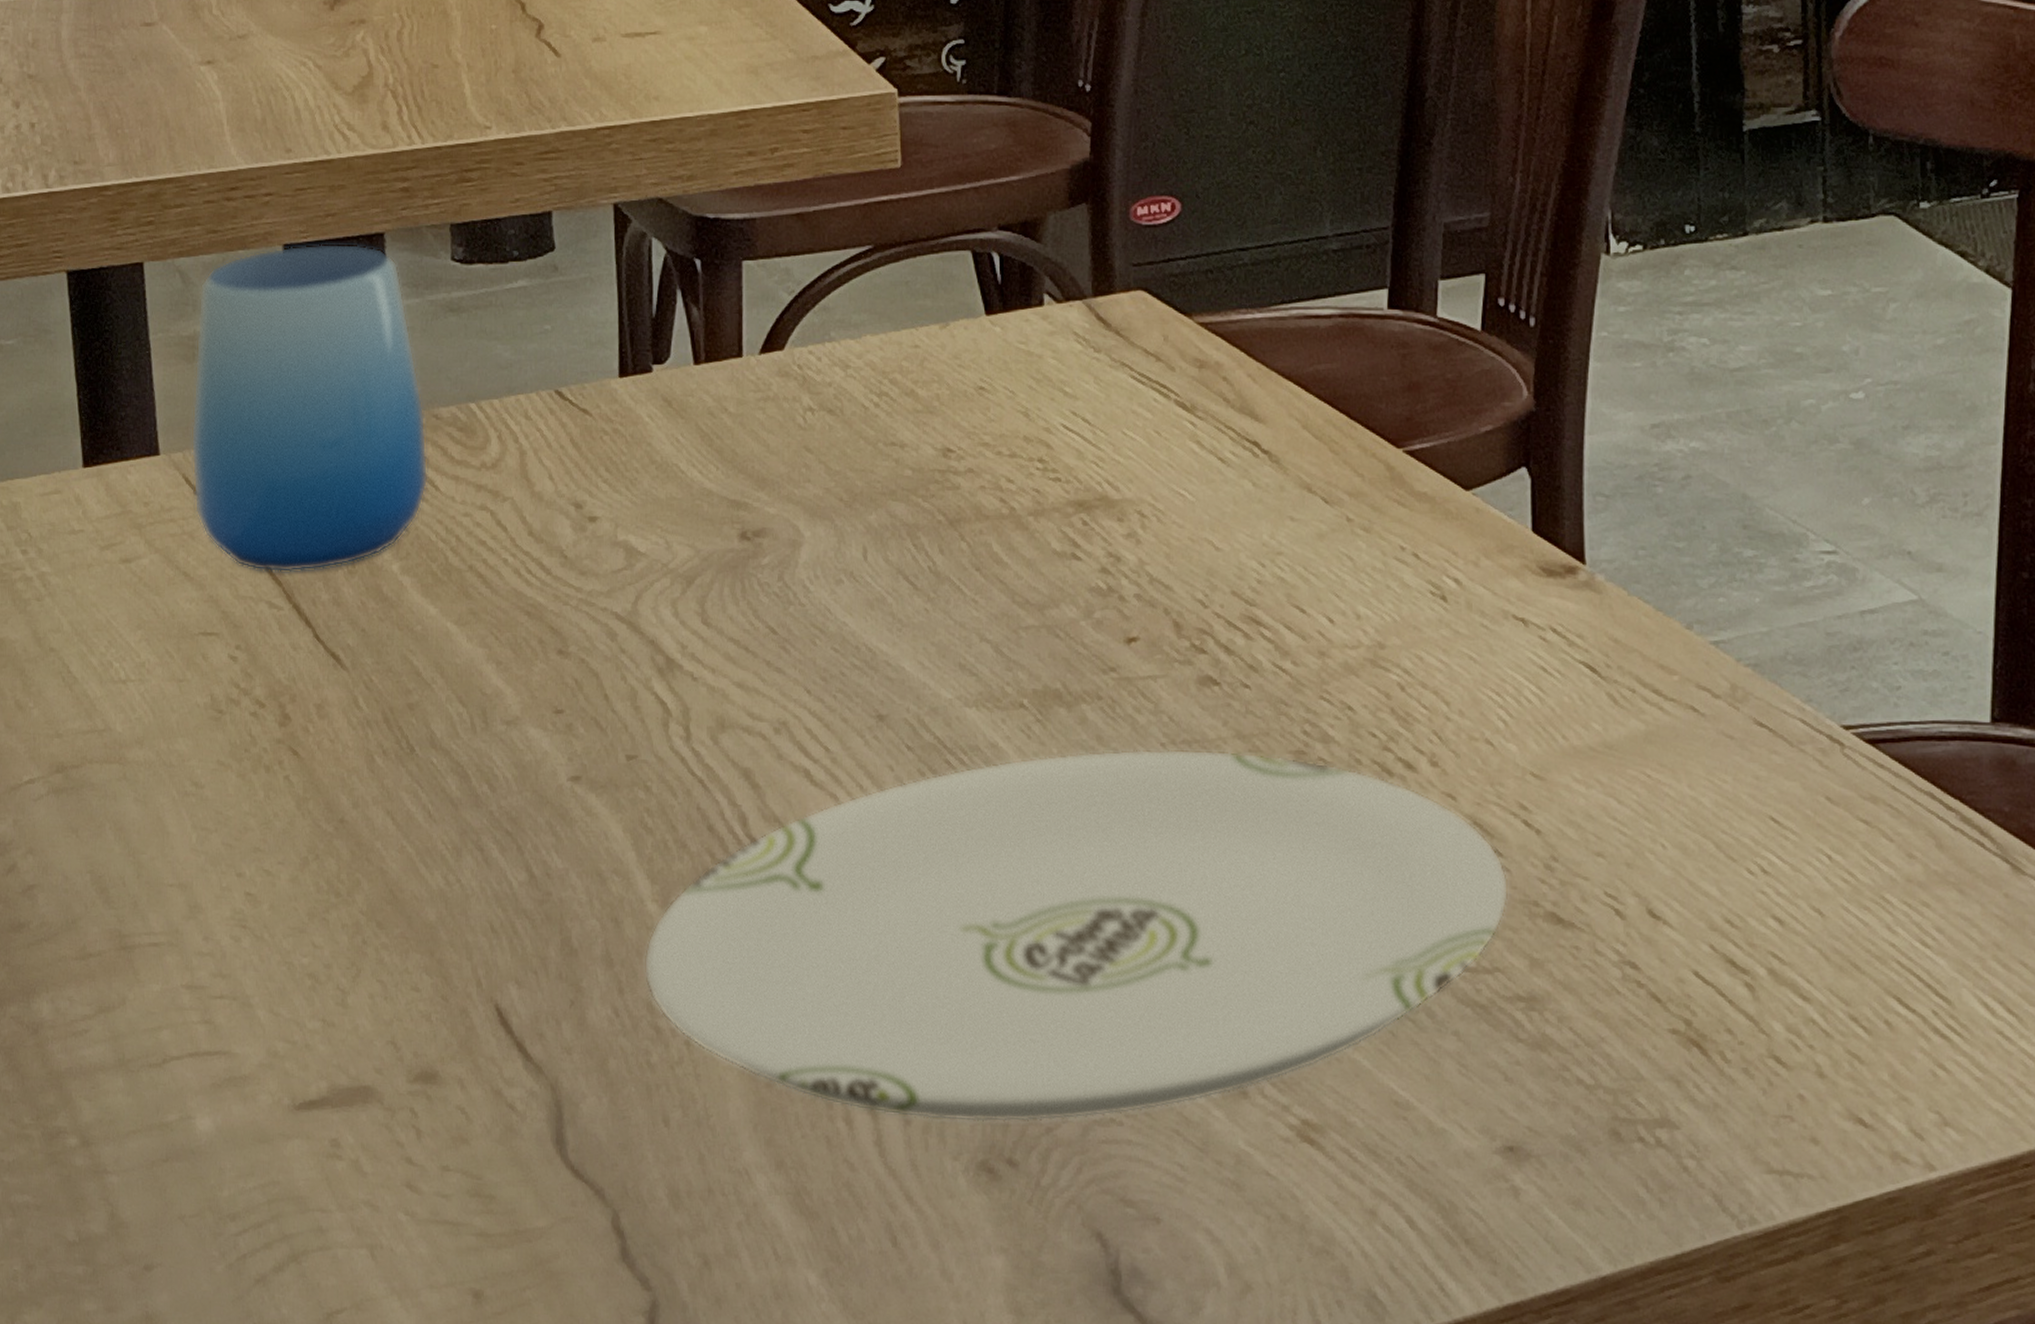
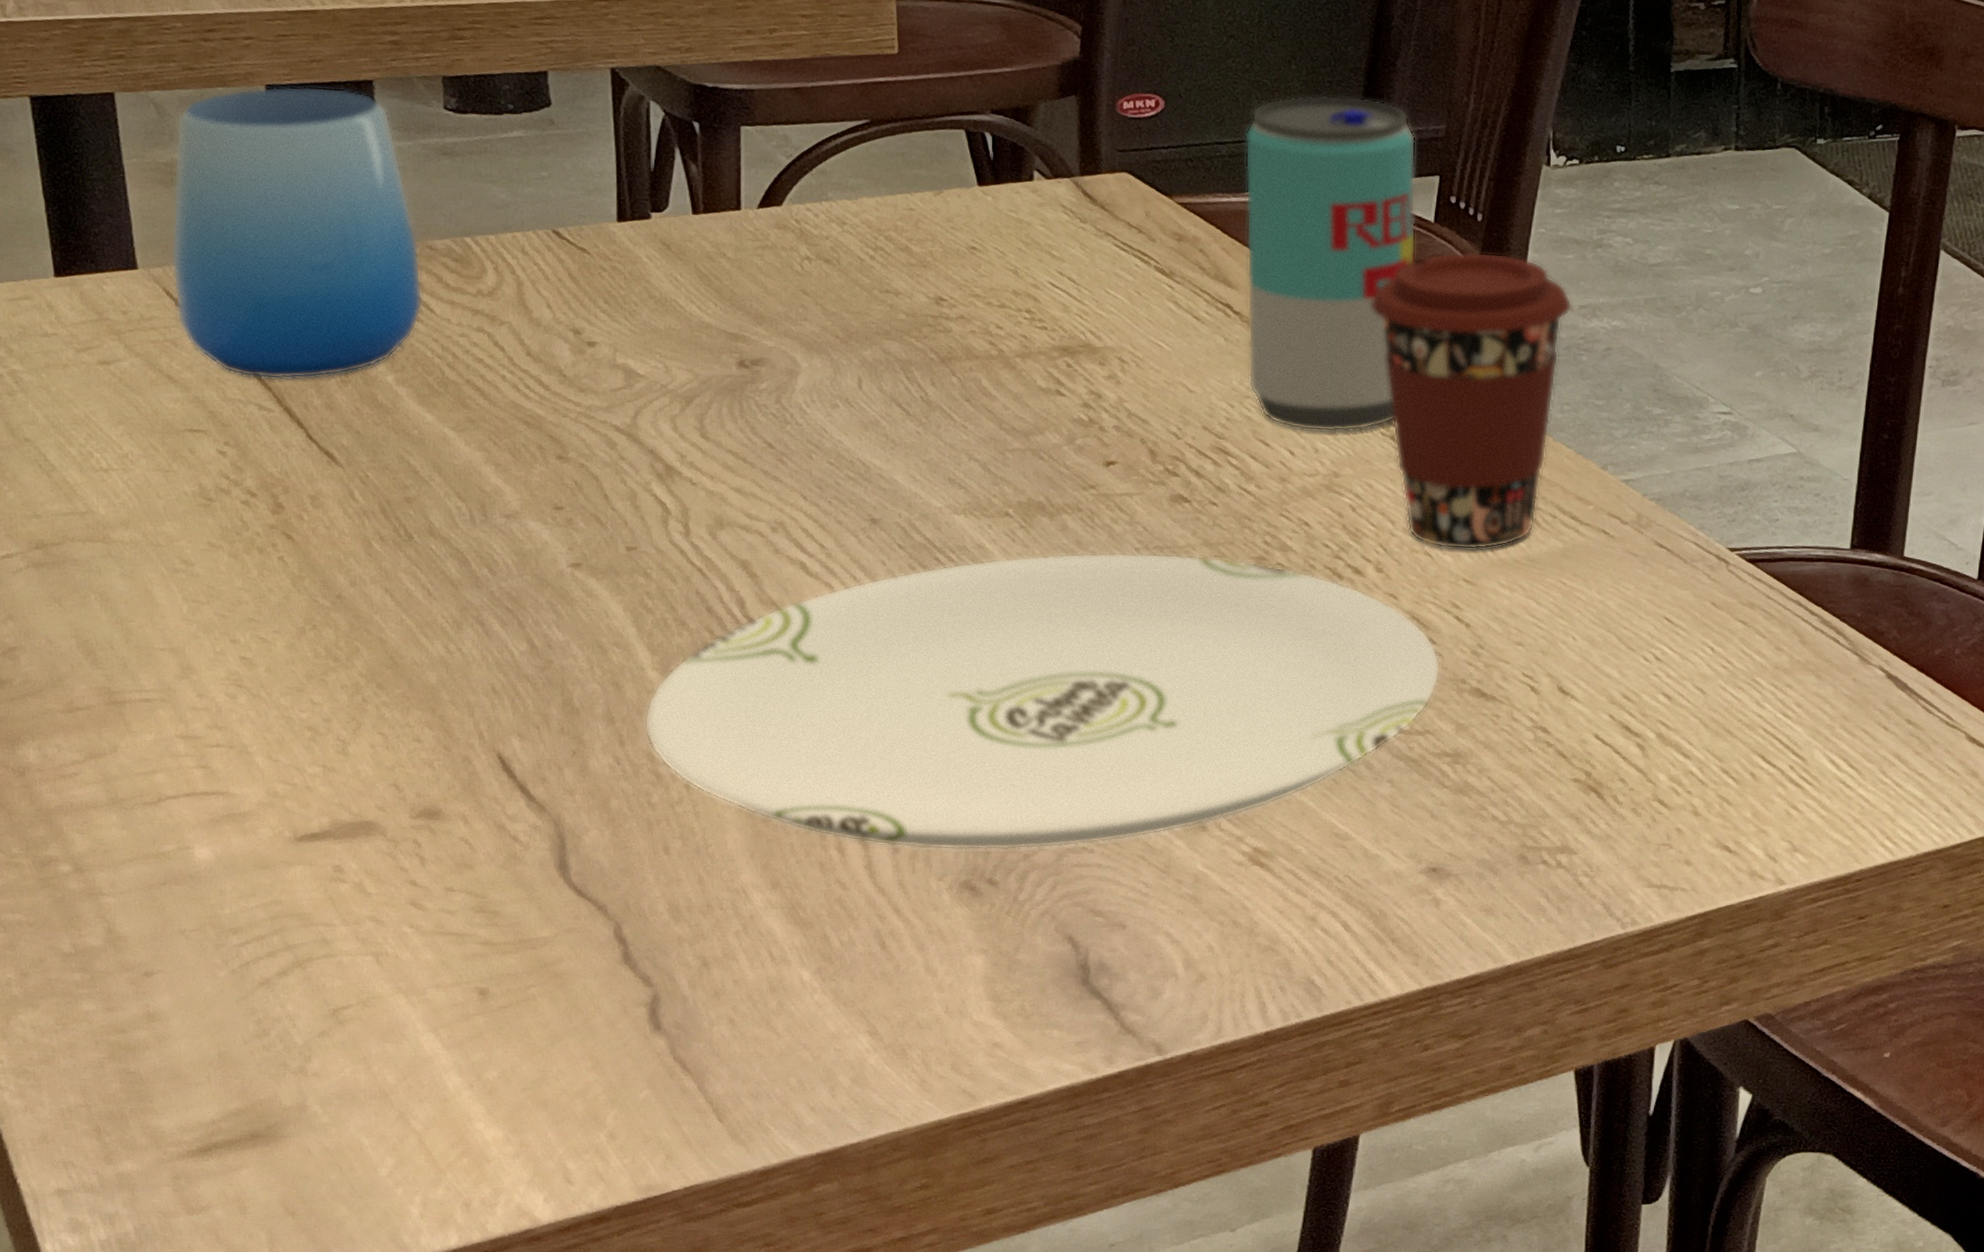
beverage can: none [1269,185,1462,593] -> present [1245,95,1416,432]
coffee cup: none [1414,364,1643,736] -> present [1372,251,1573,550]

